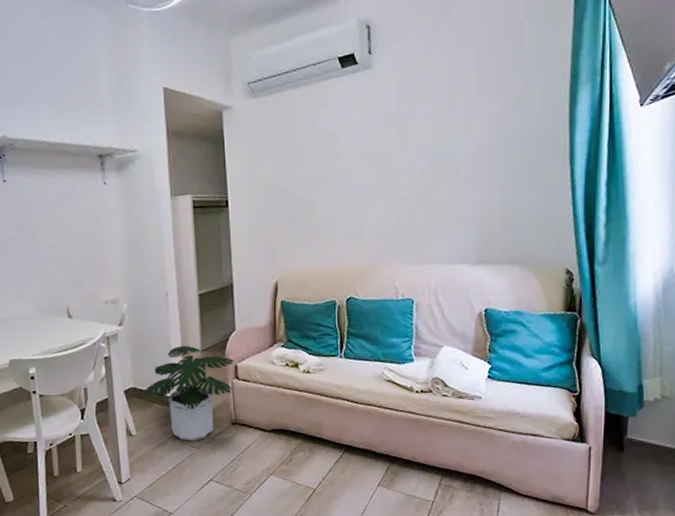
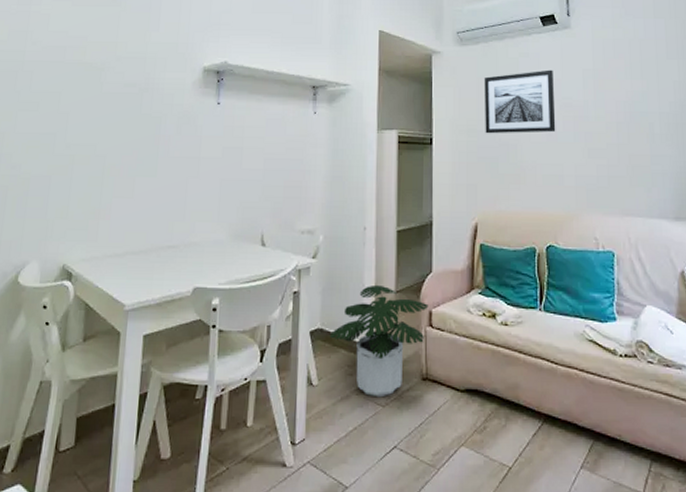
wall art: none [279,117,356,192] -> present [484,69,556,134]

